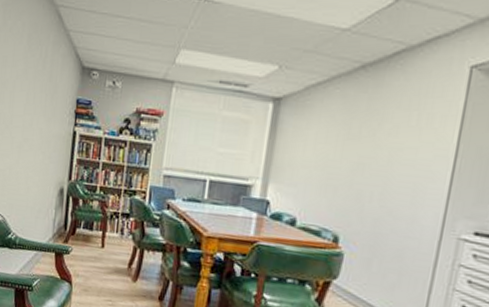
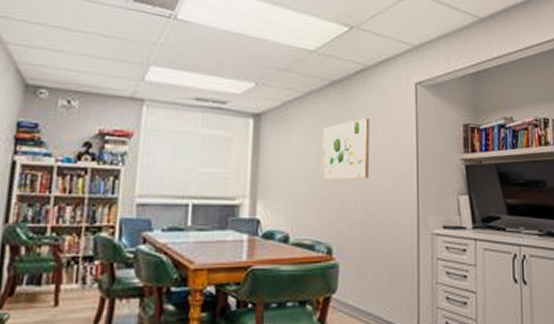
wall art: none [336,106,403,172] -> present [321,118,370,180]

